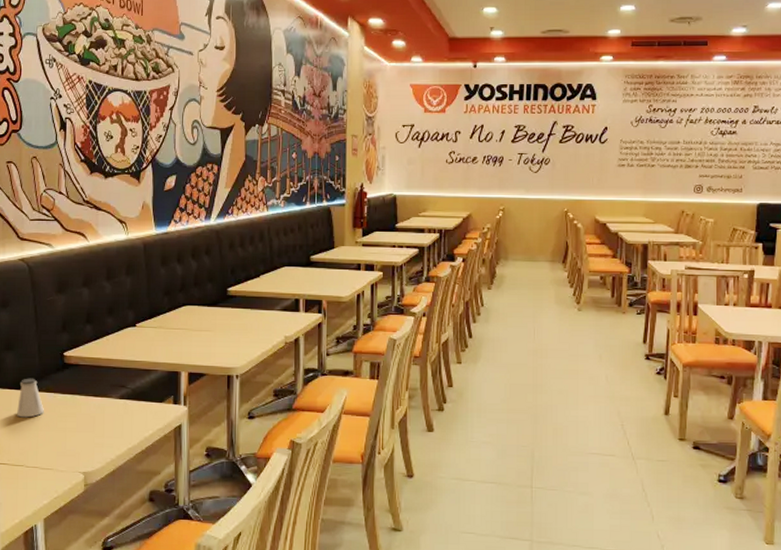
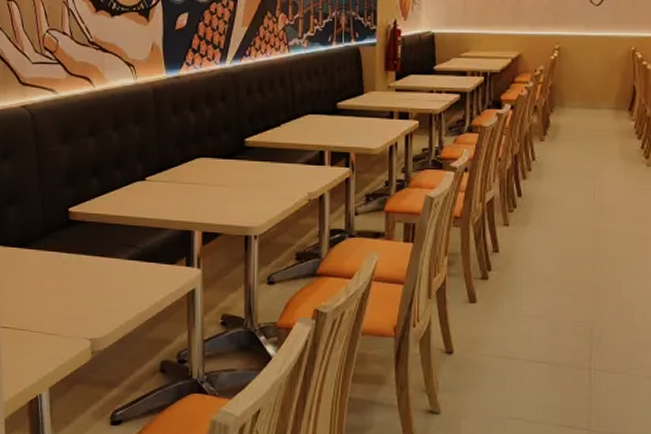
saltshaker: present [17,378,44,418] -> none [20,235,48,278]

